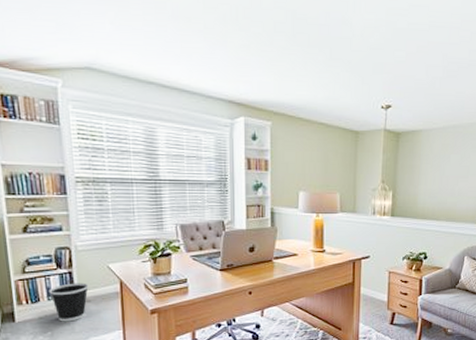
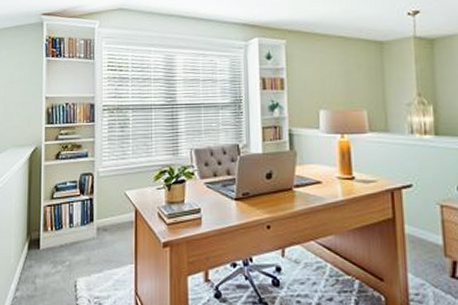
wastebasket: present [49,283,89,322] -> none [71,210,106,252]

